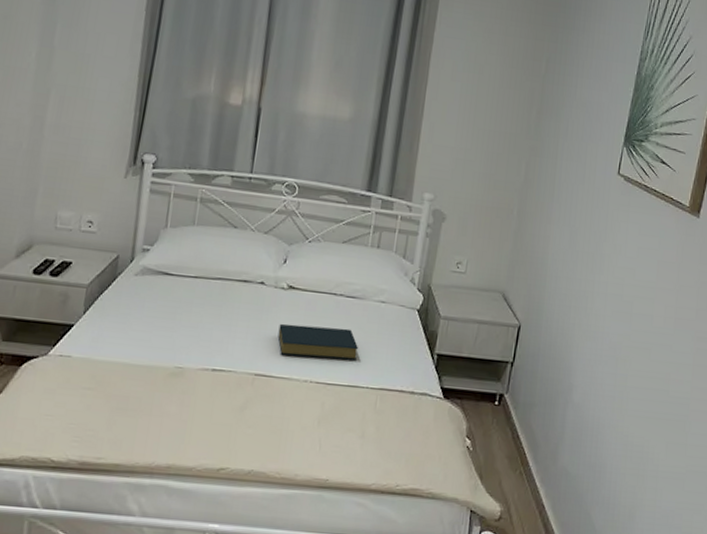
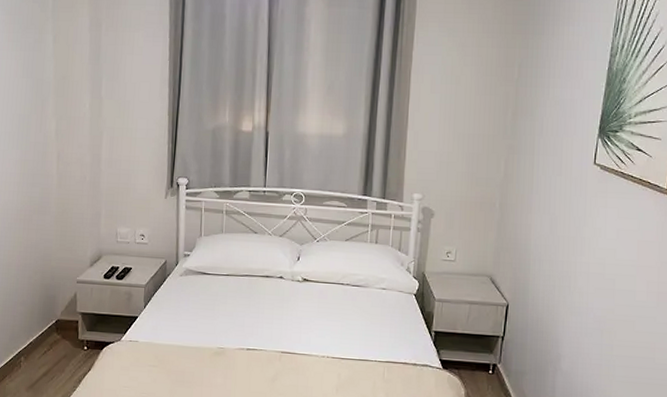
hardback book: present [278,323,359,361] -> none [297,310,366,339]

